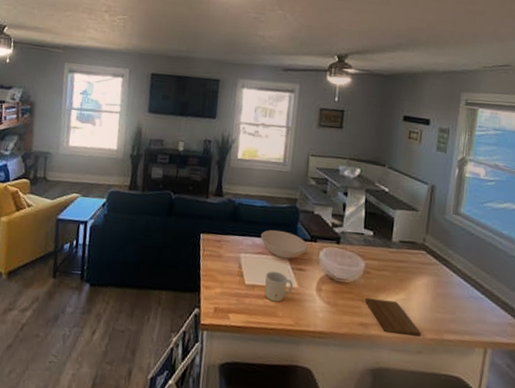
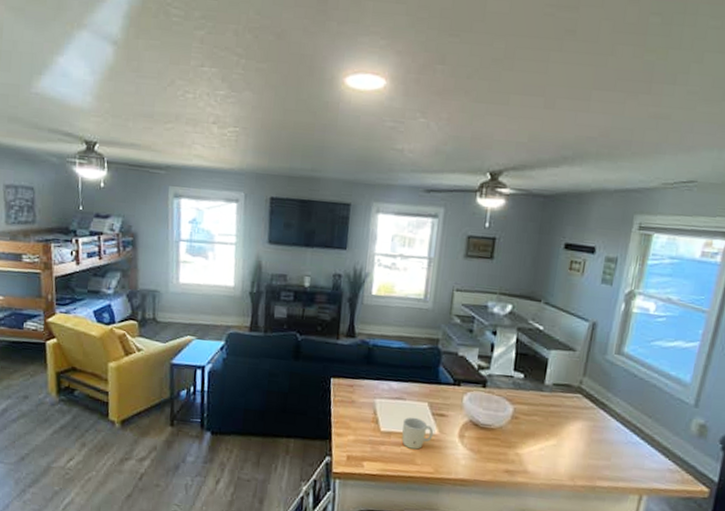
bowl: present [260,230,308,259] -> none [397,373,450,404]
cutting board: present [364,298,421,337] -> none [511,444,572,483]

